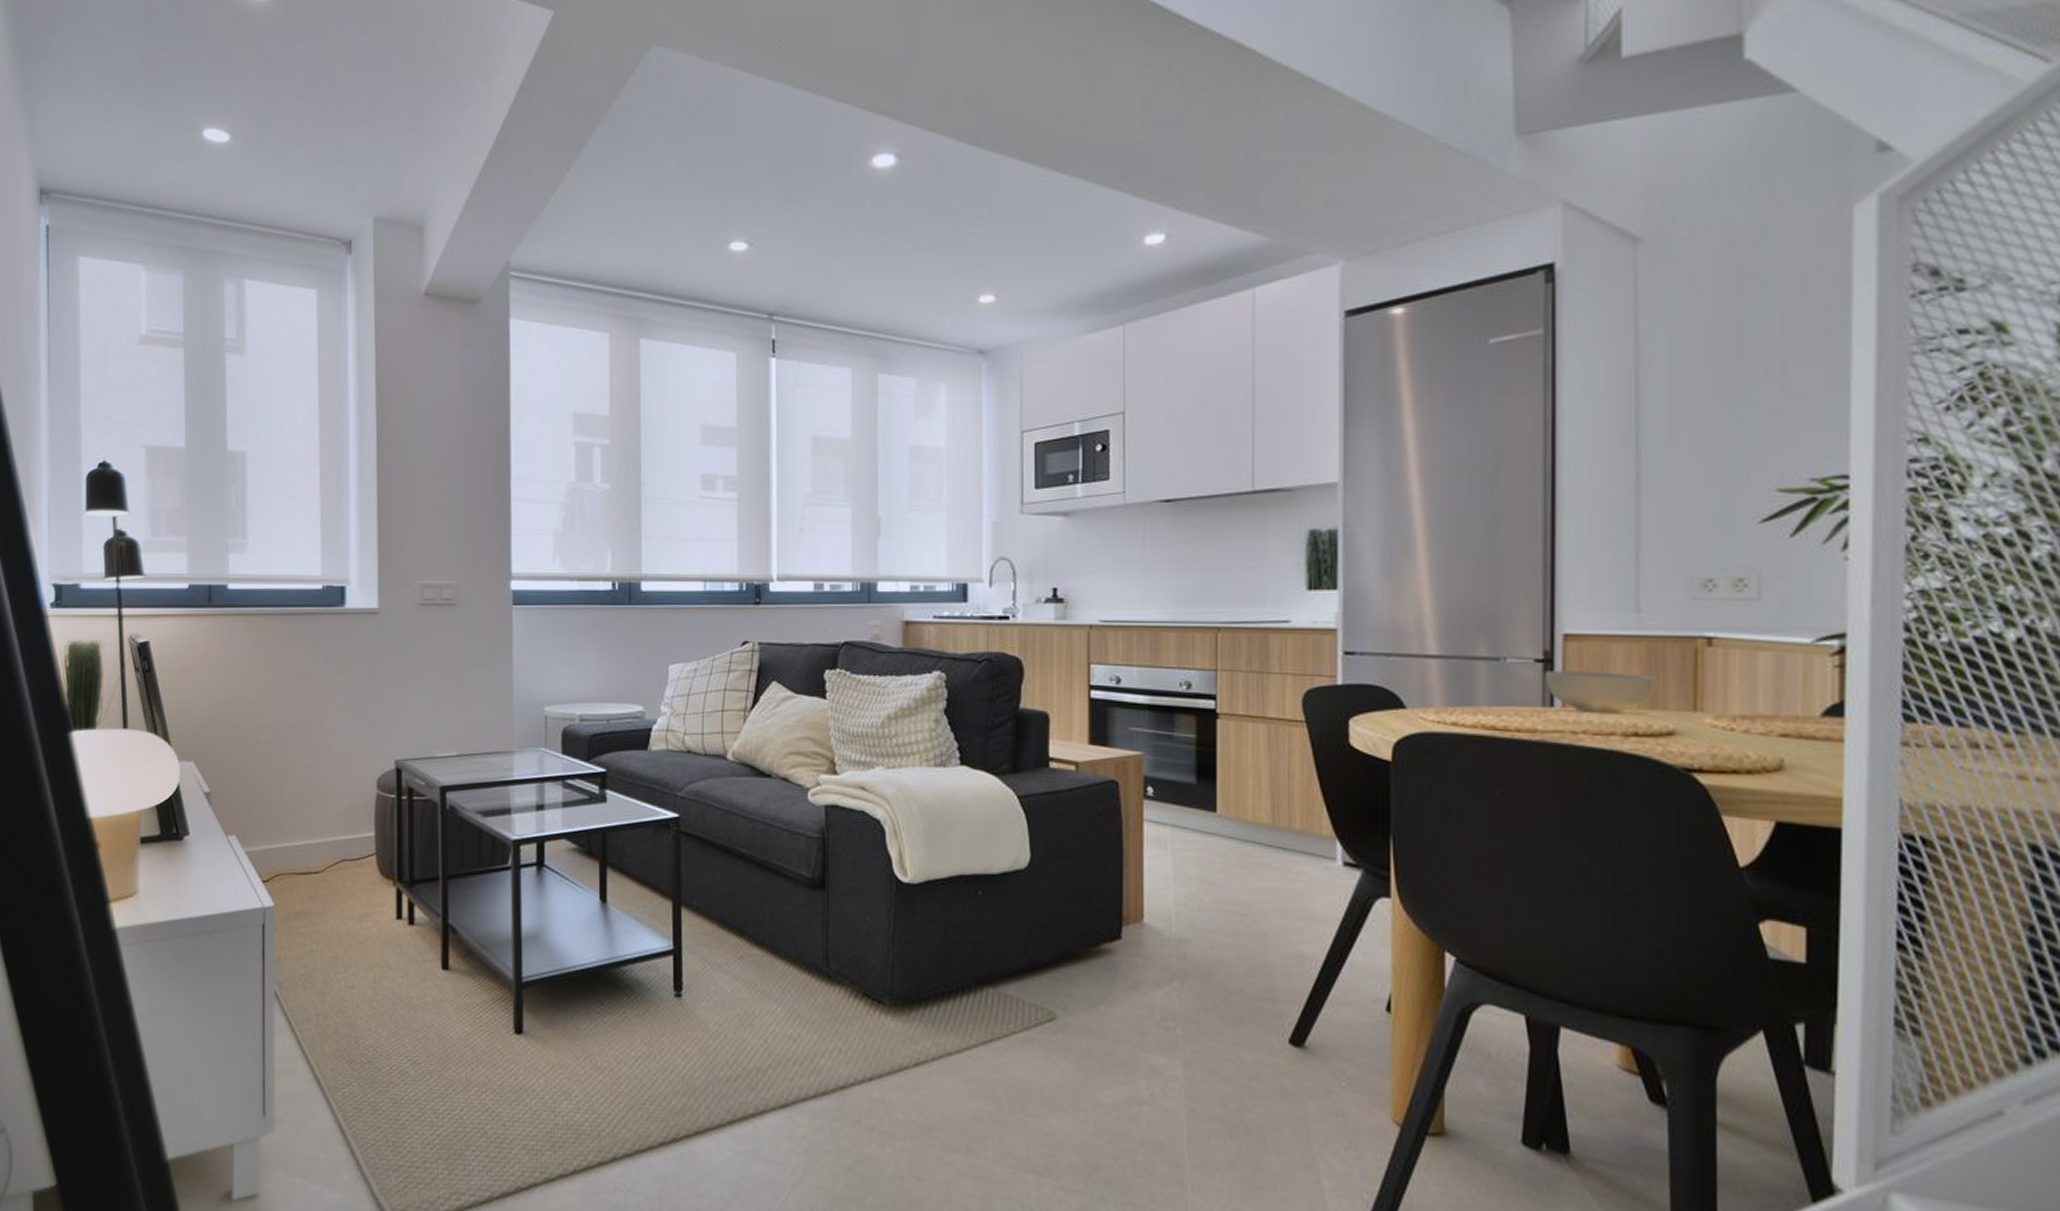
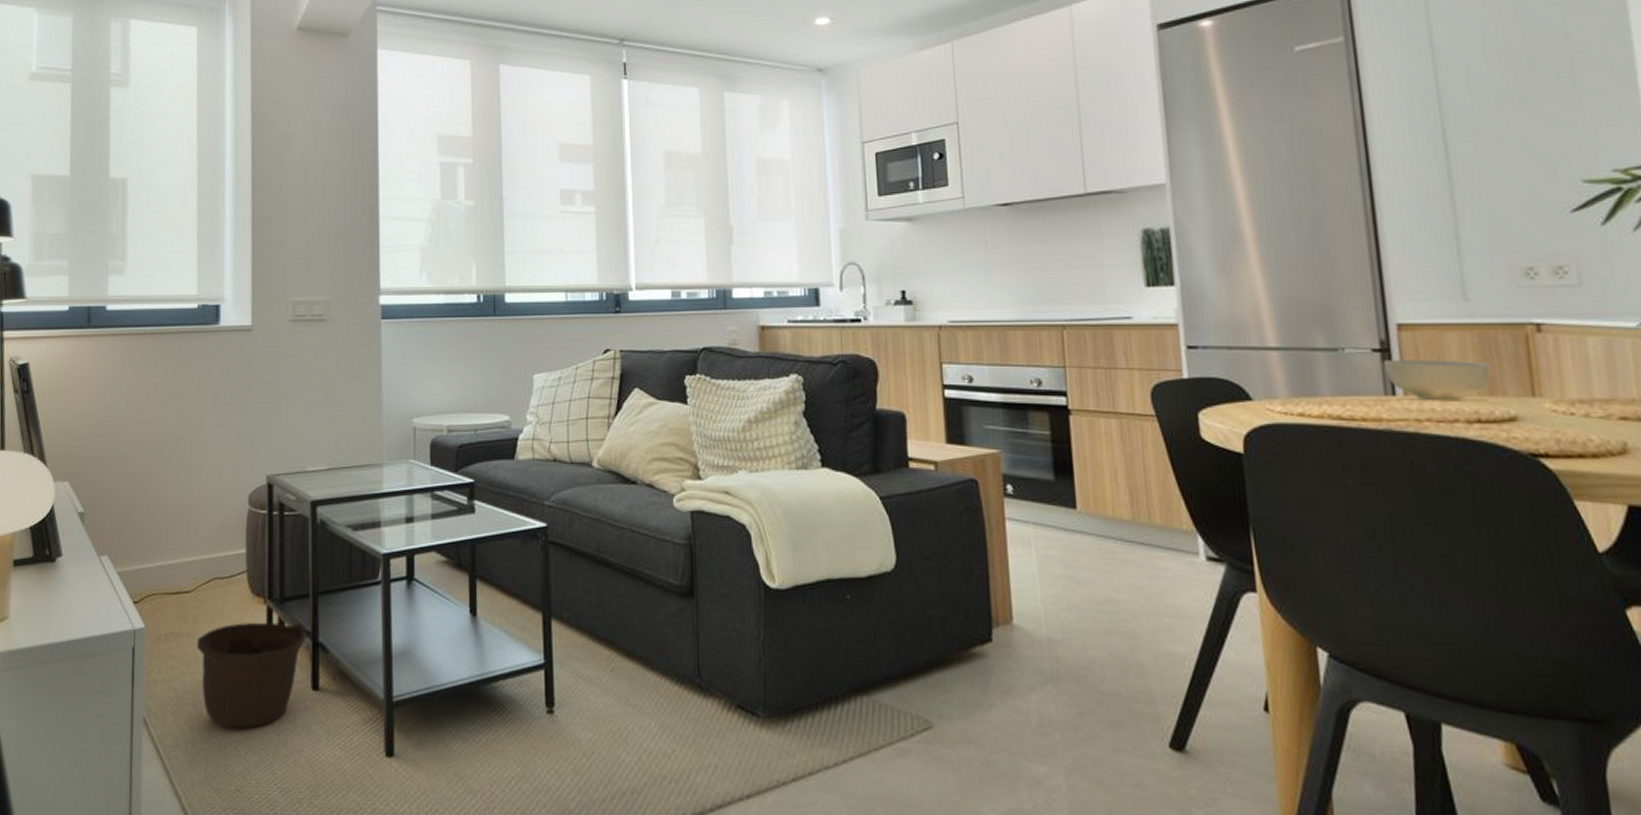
basket: none [327,903,436,1004] -> present [197,622,306,728]

